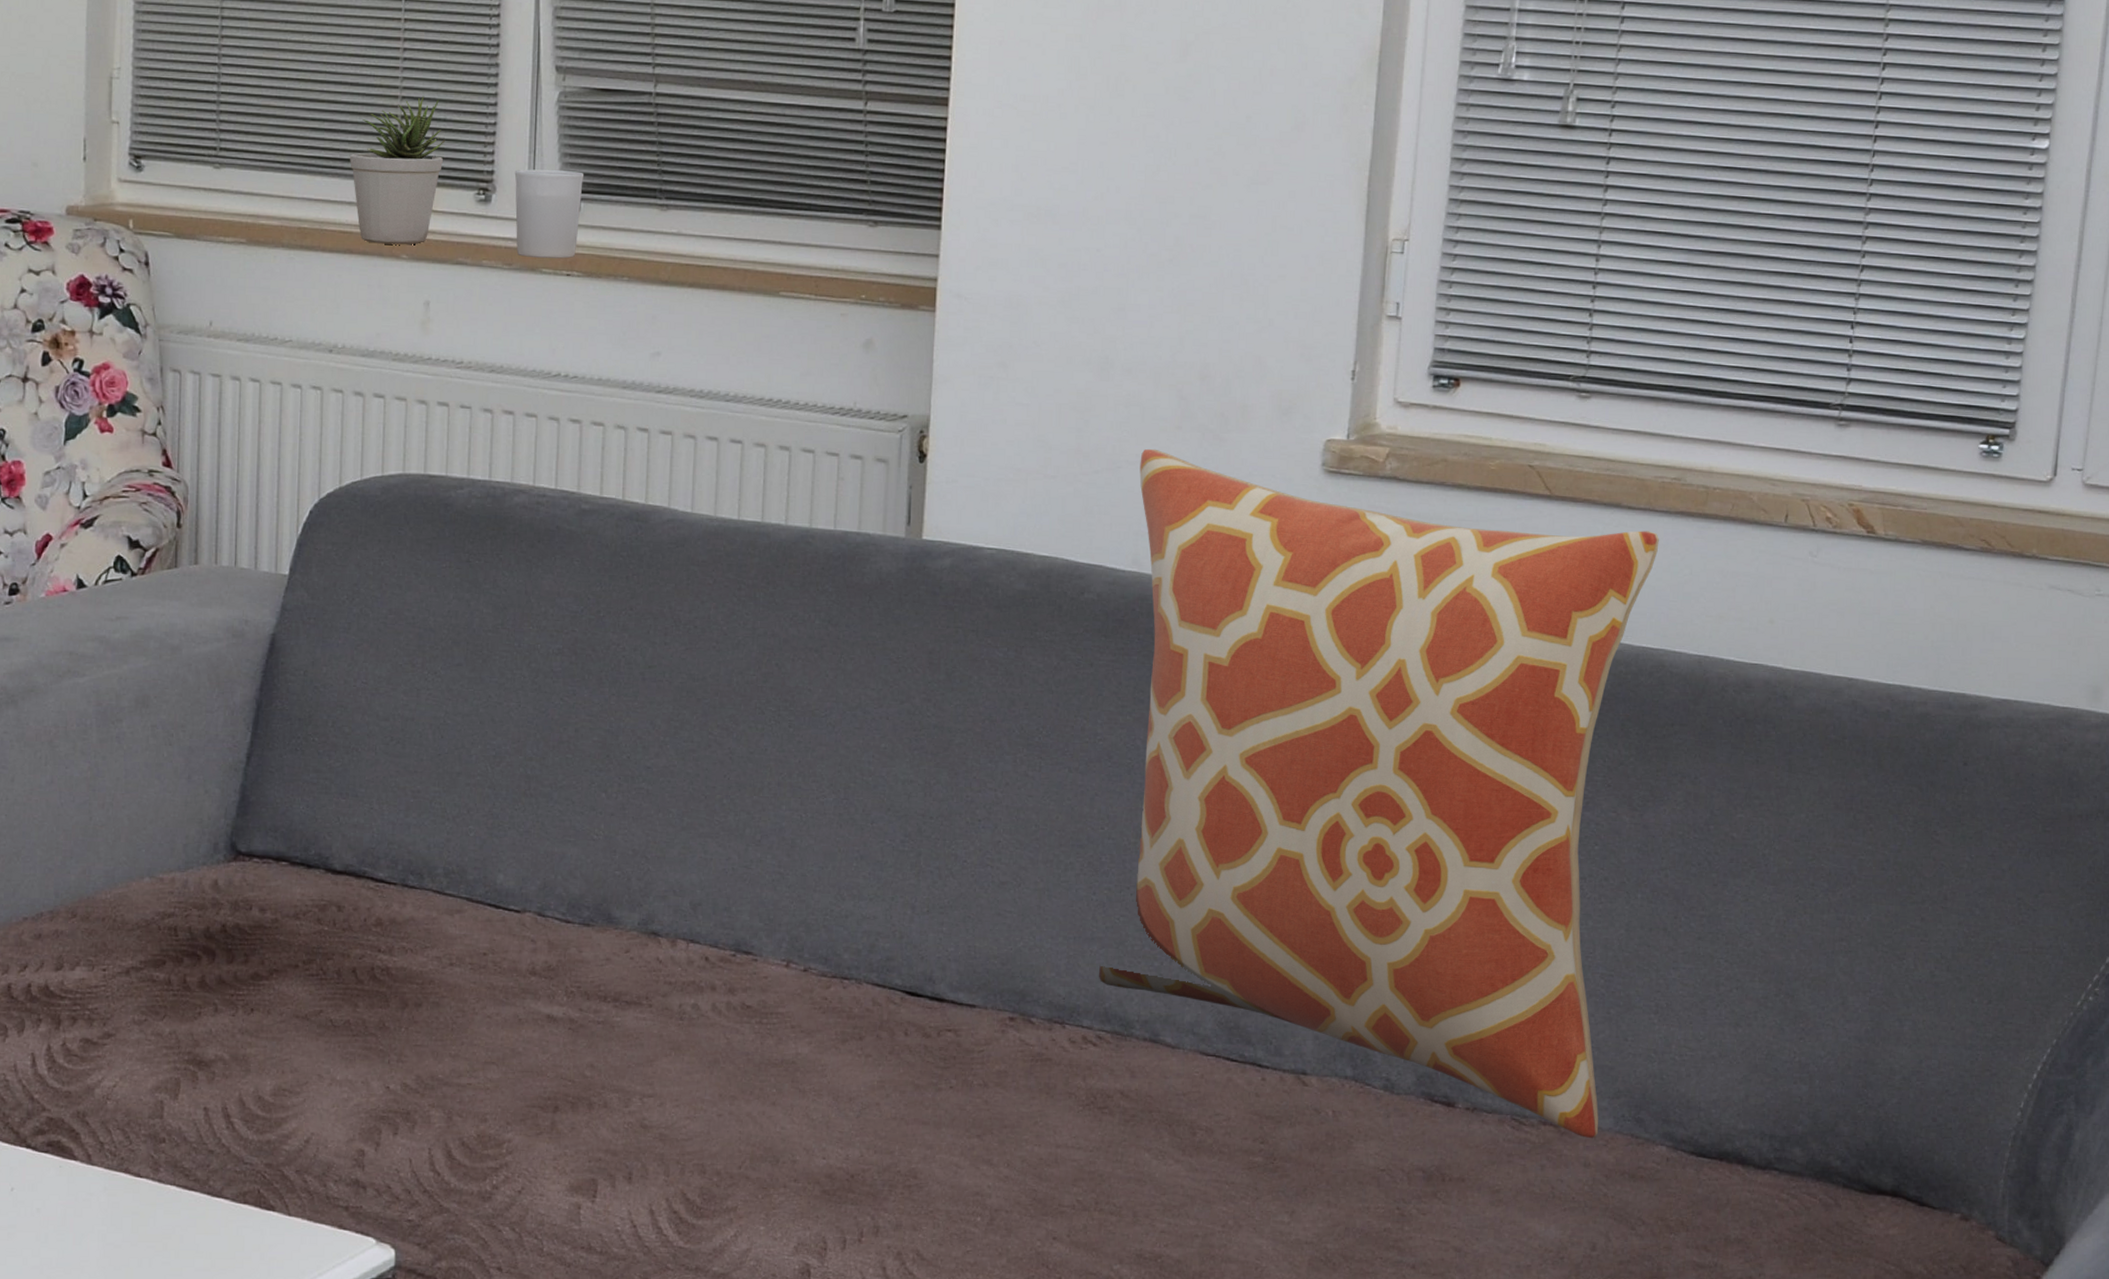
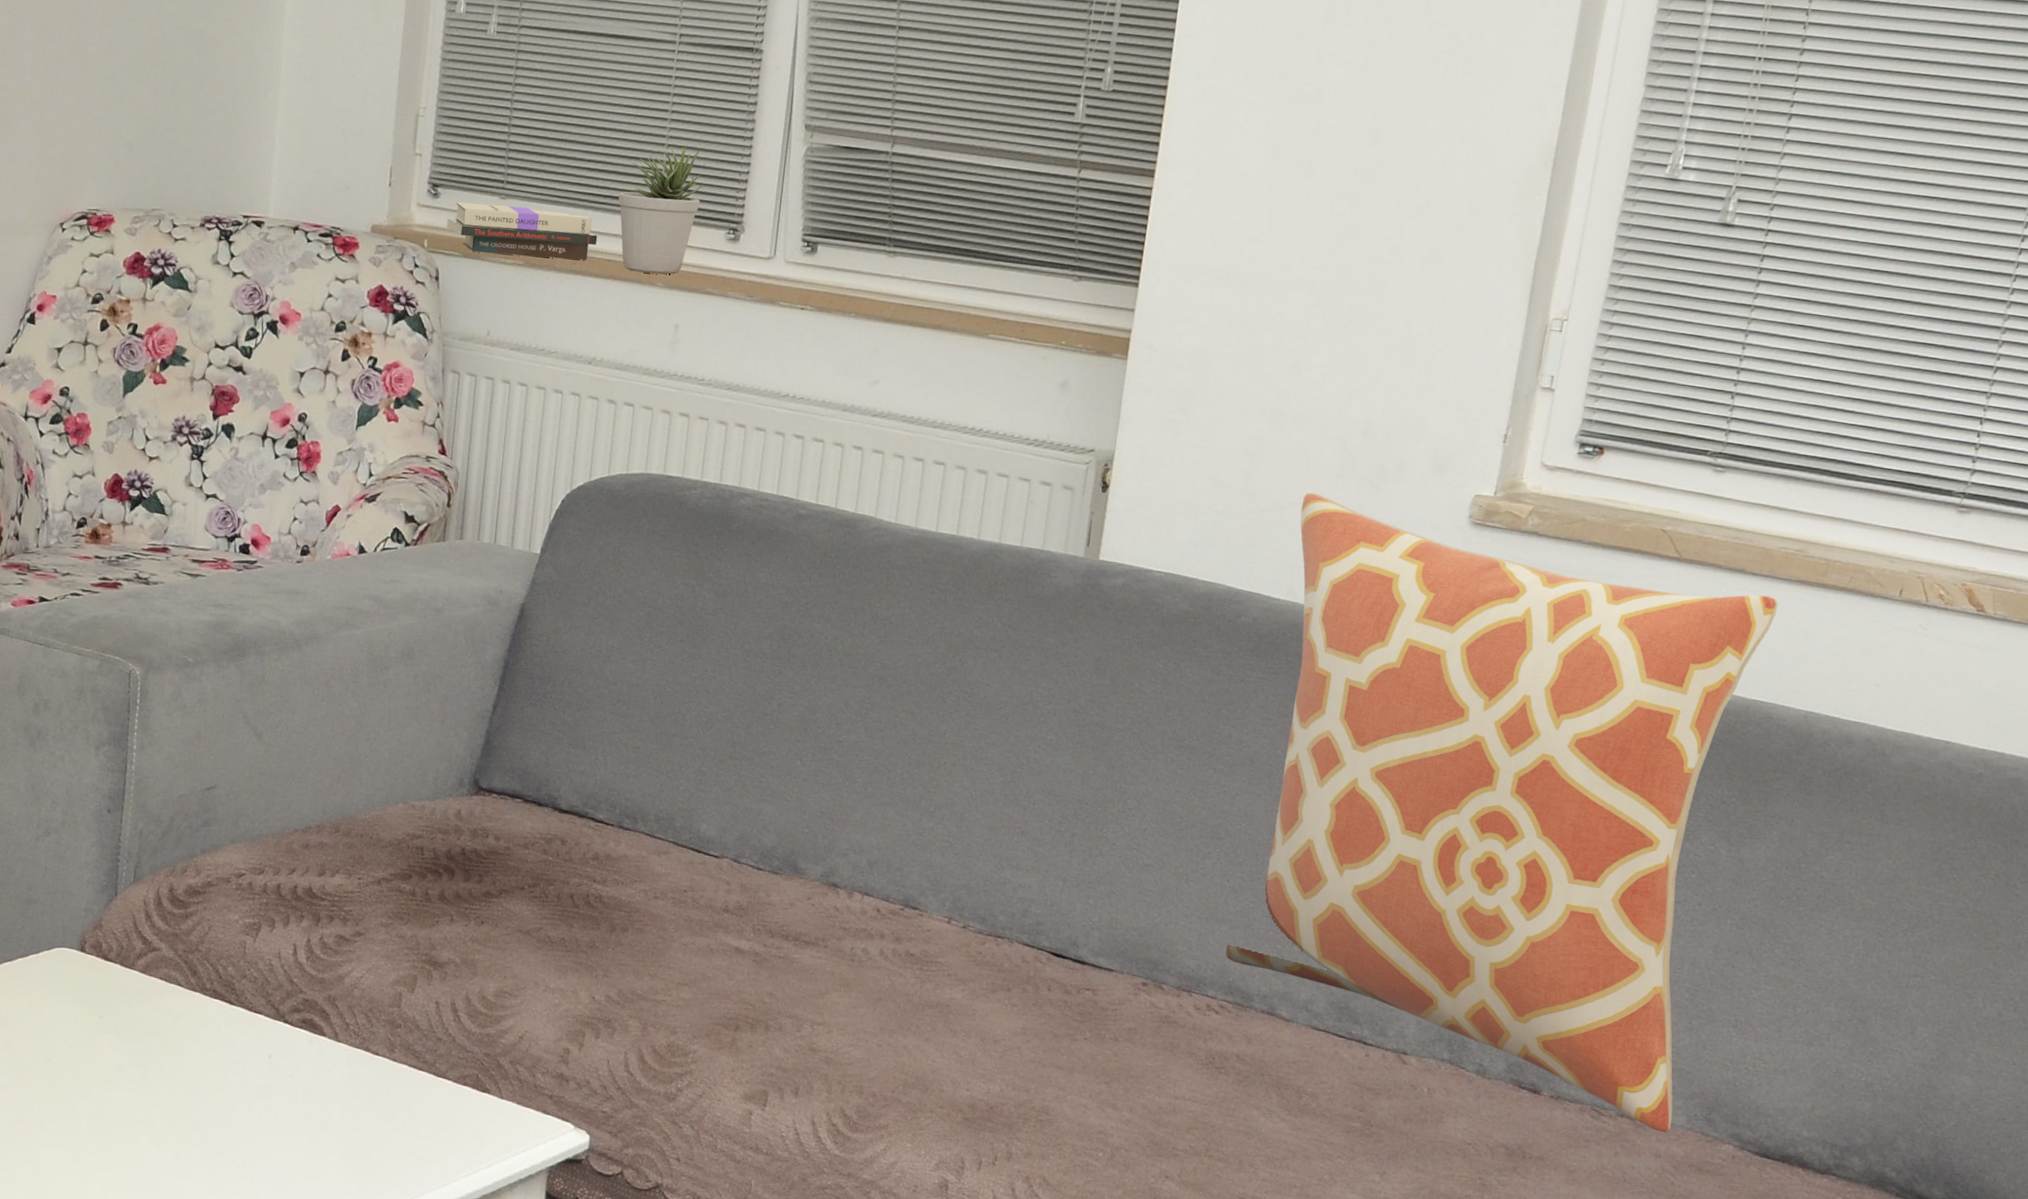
books: none [154,174,329,234] -> present [446,202,598,260]
candle holder: present [514,169,585,259] -> none [758,213,823,295]

